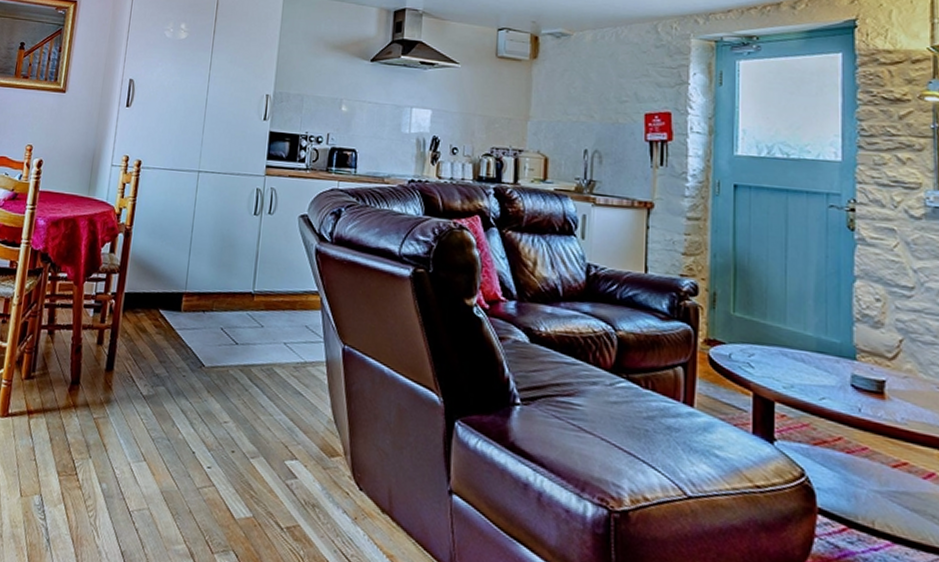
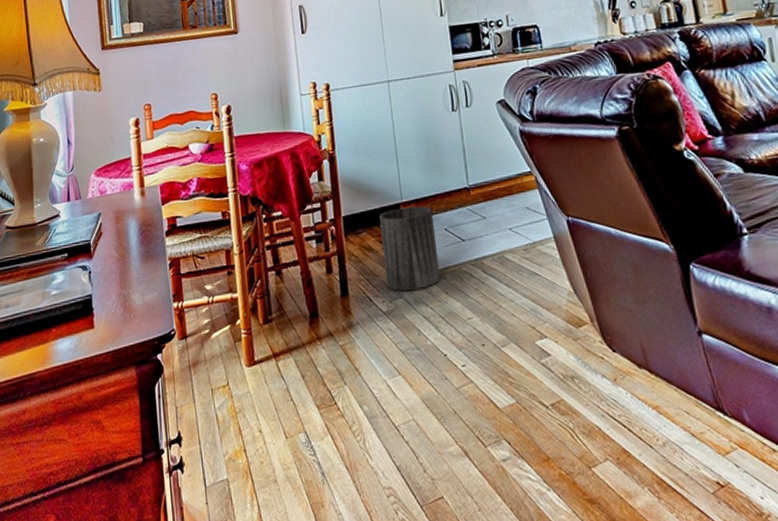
trash can: none [152,297,214,382] -> present [379,206,441,291]

